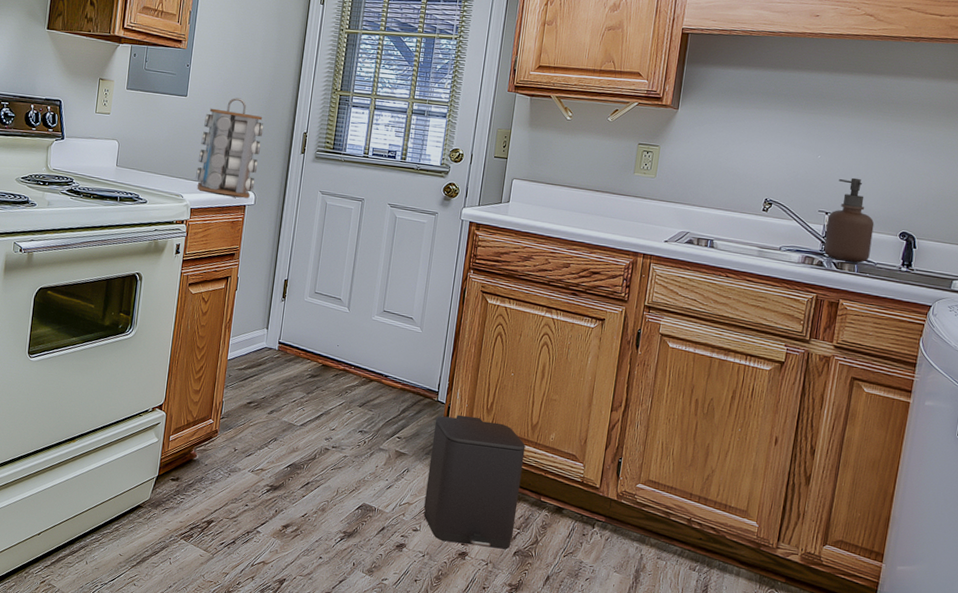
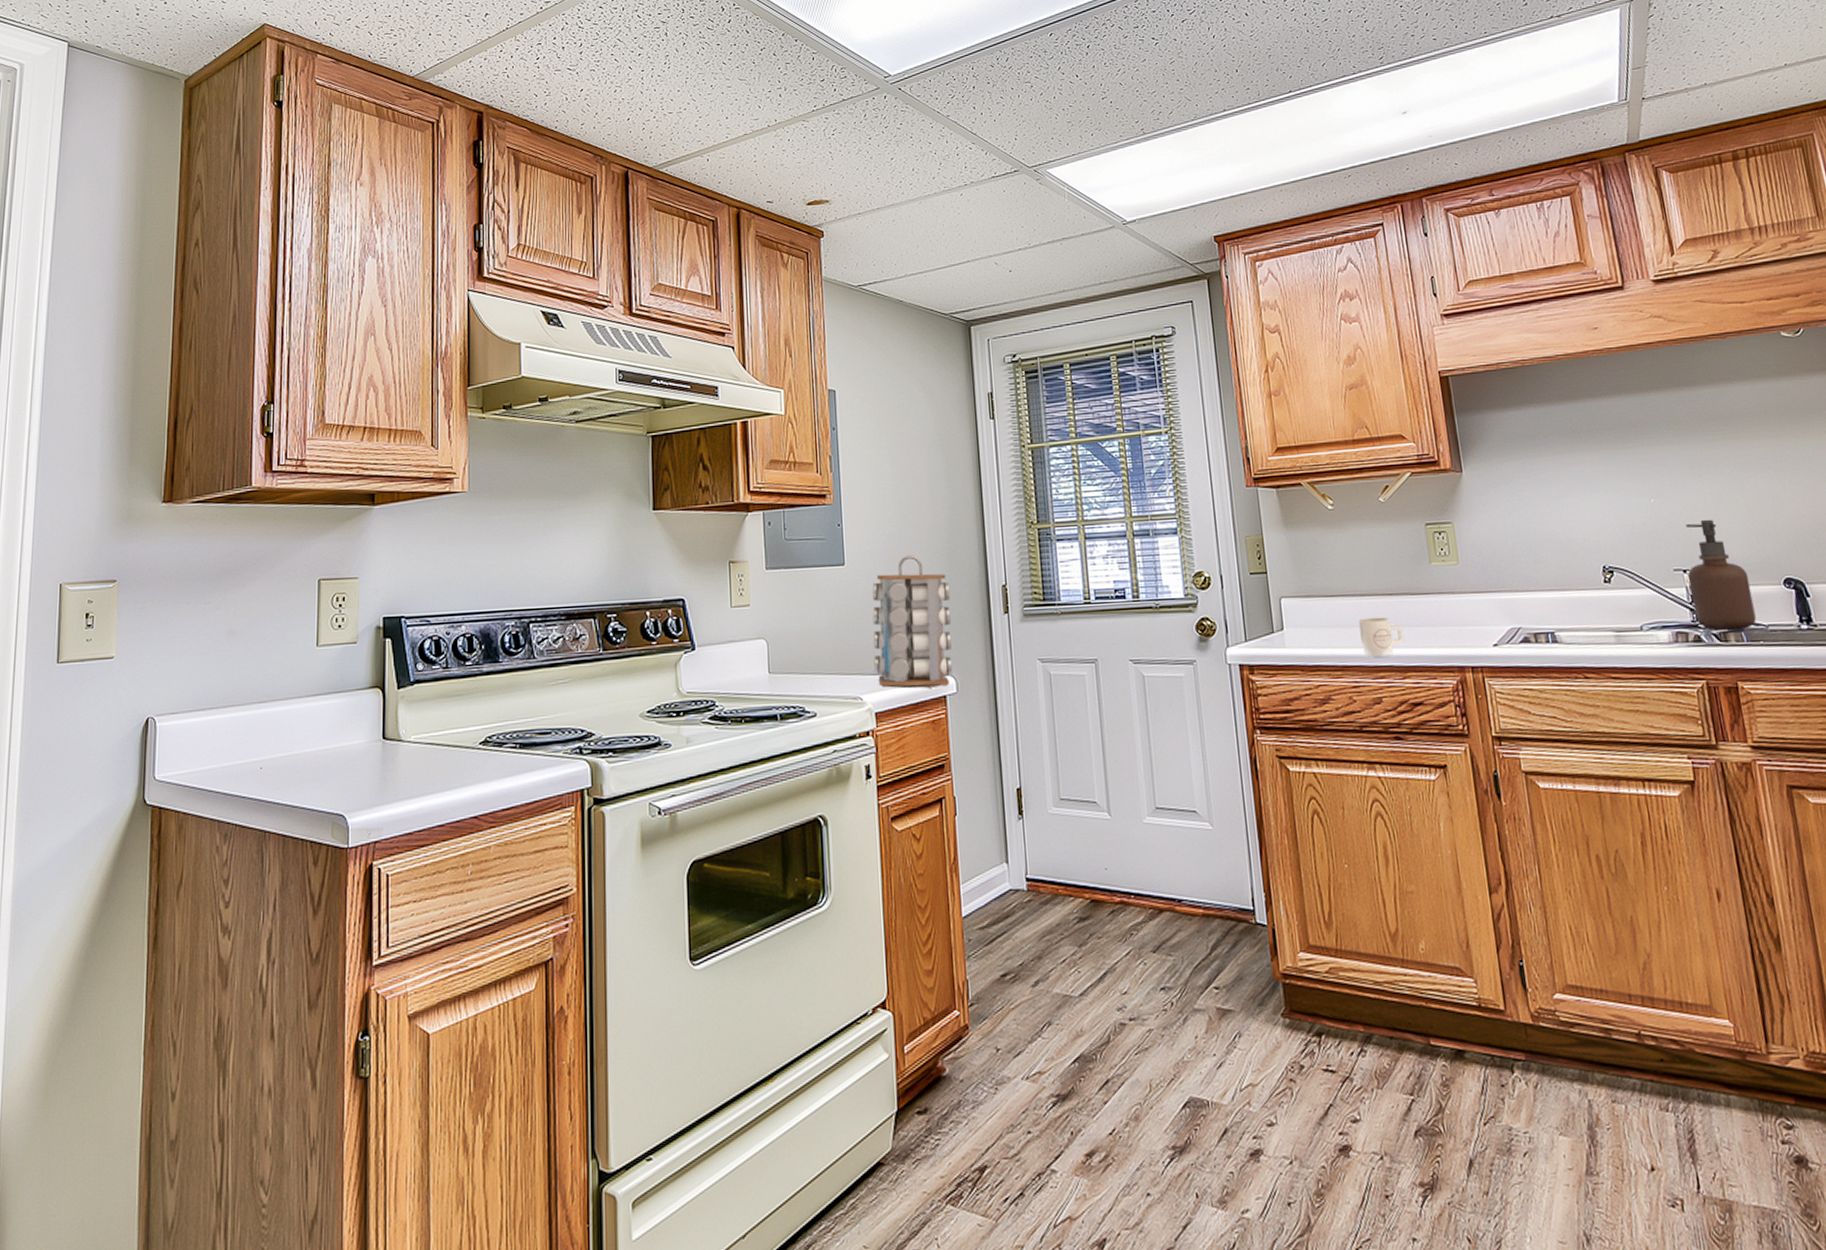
pedal bin: present [423,414,526,550] -> none [1259,937,1408,1134]
mug: none [565,204,600,236] -> present [1359,617,1404,657]

